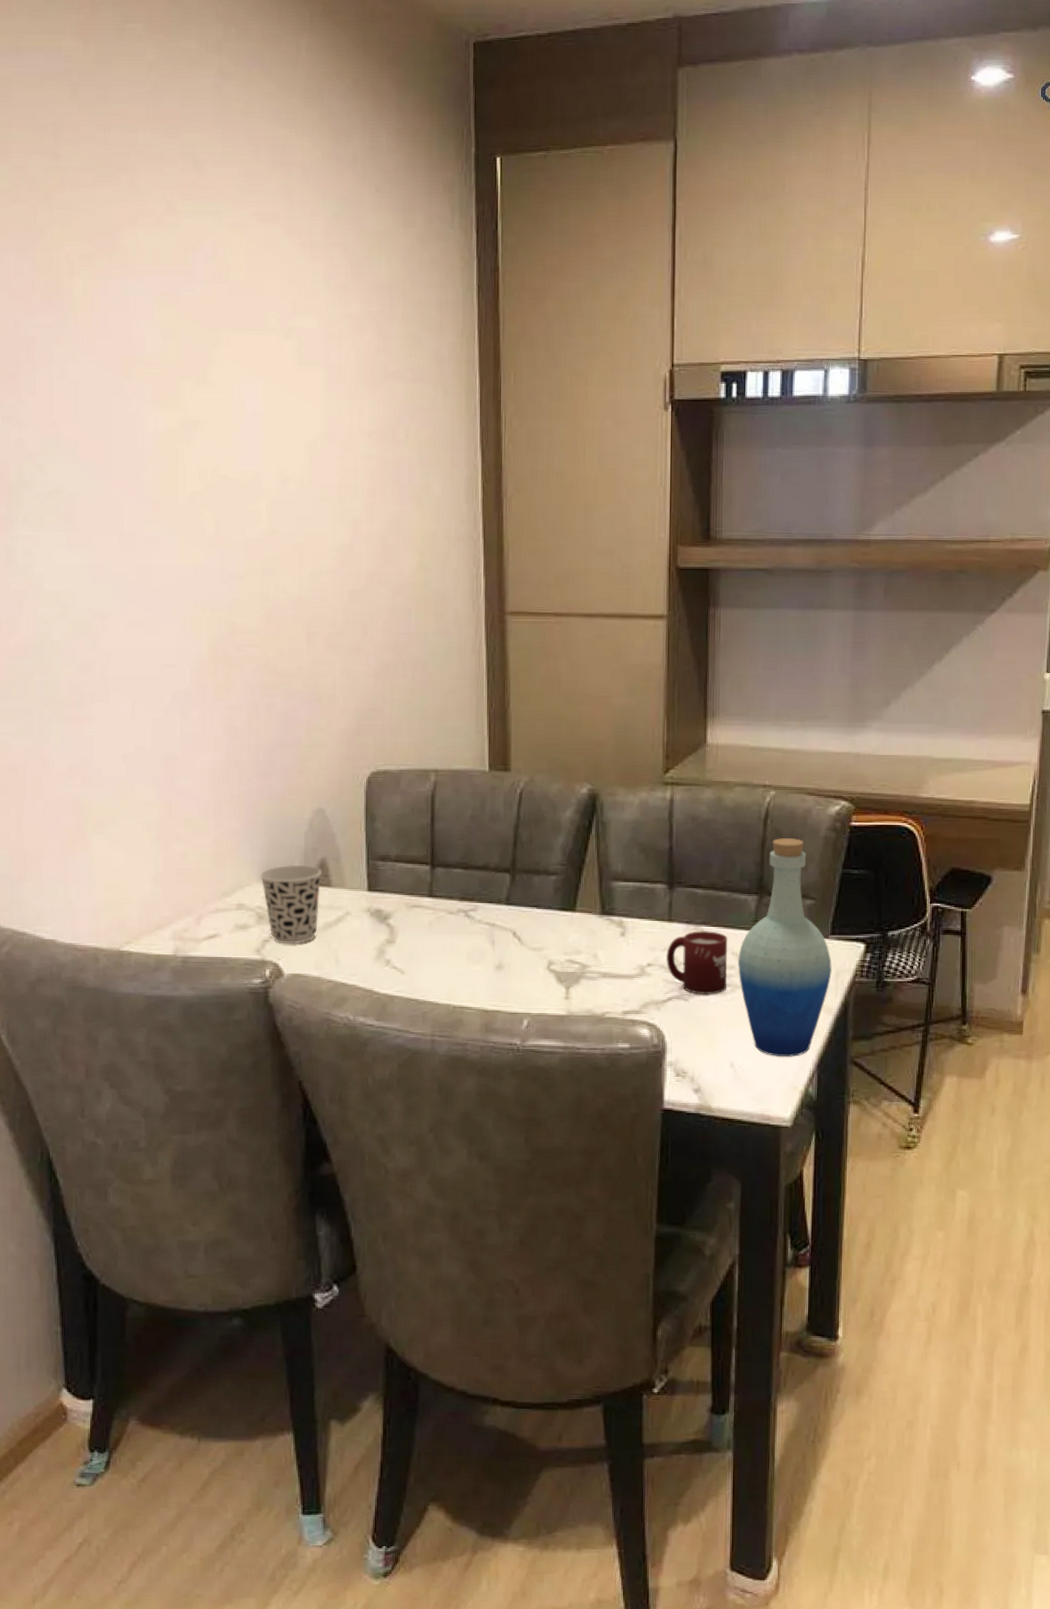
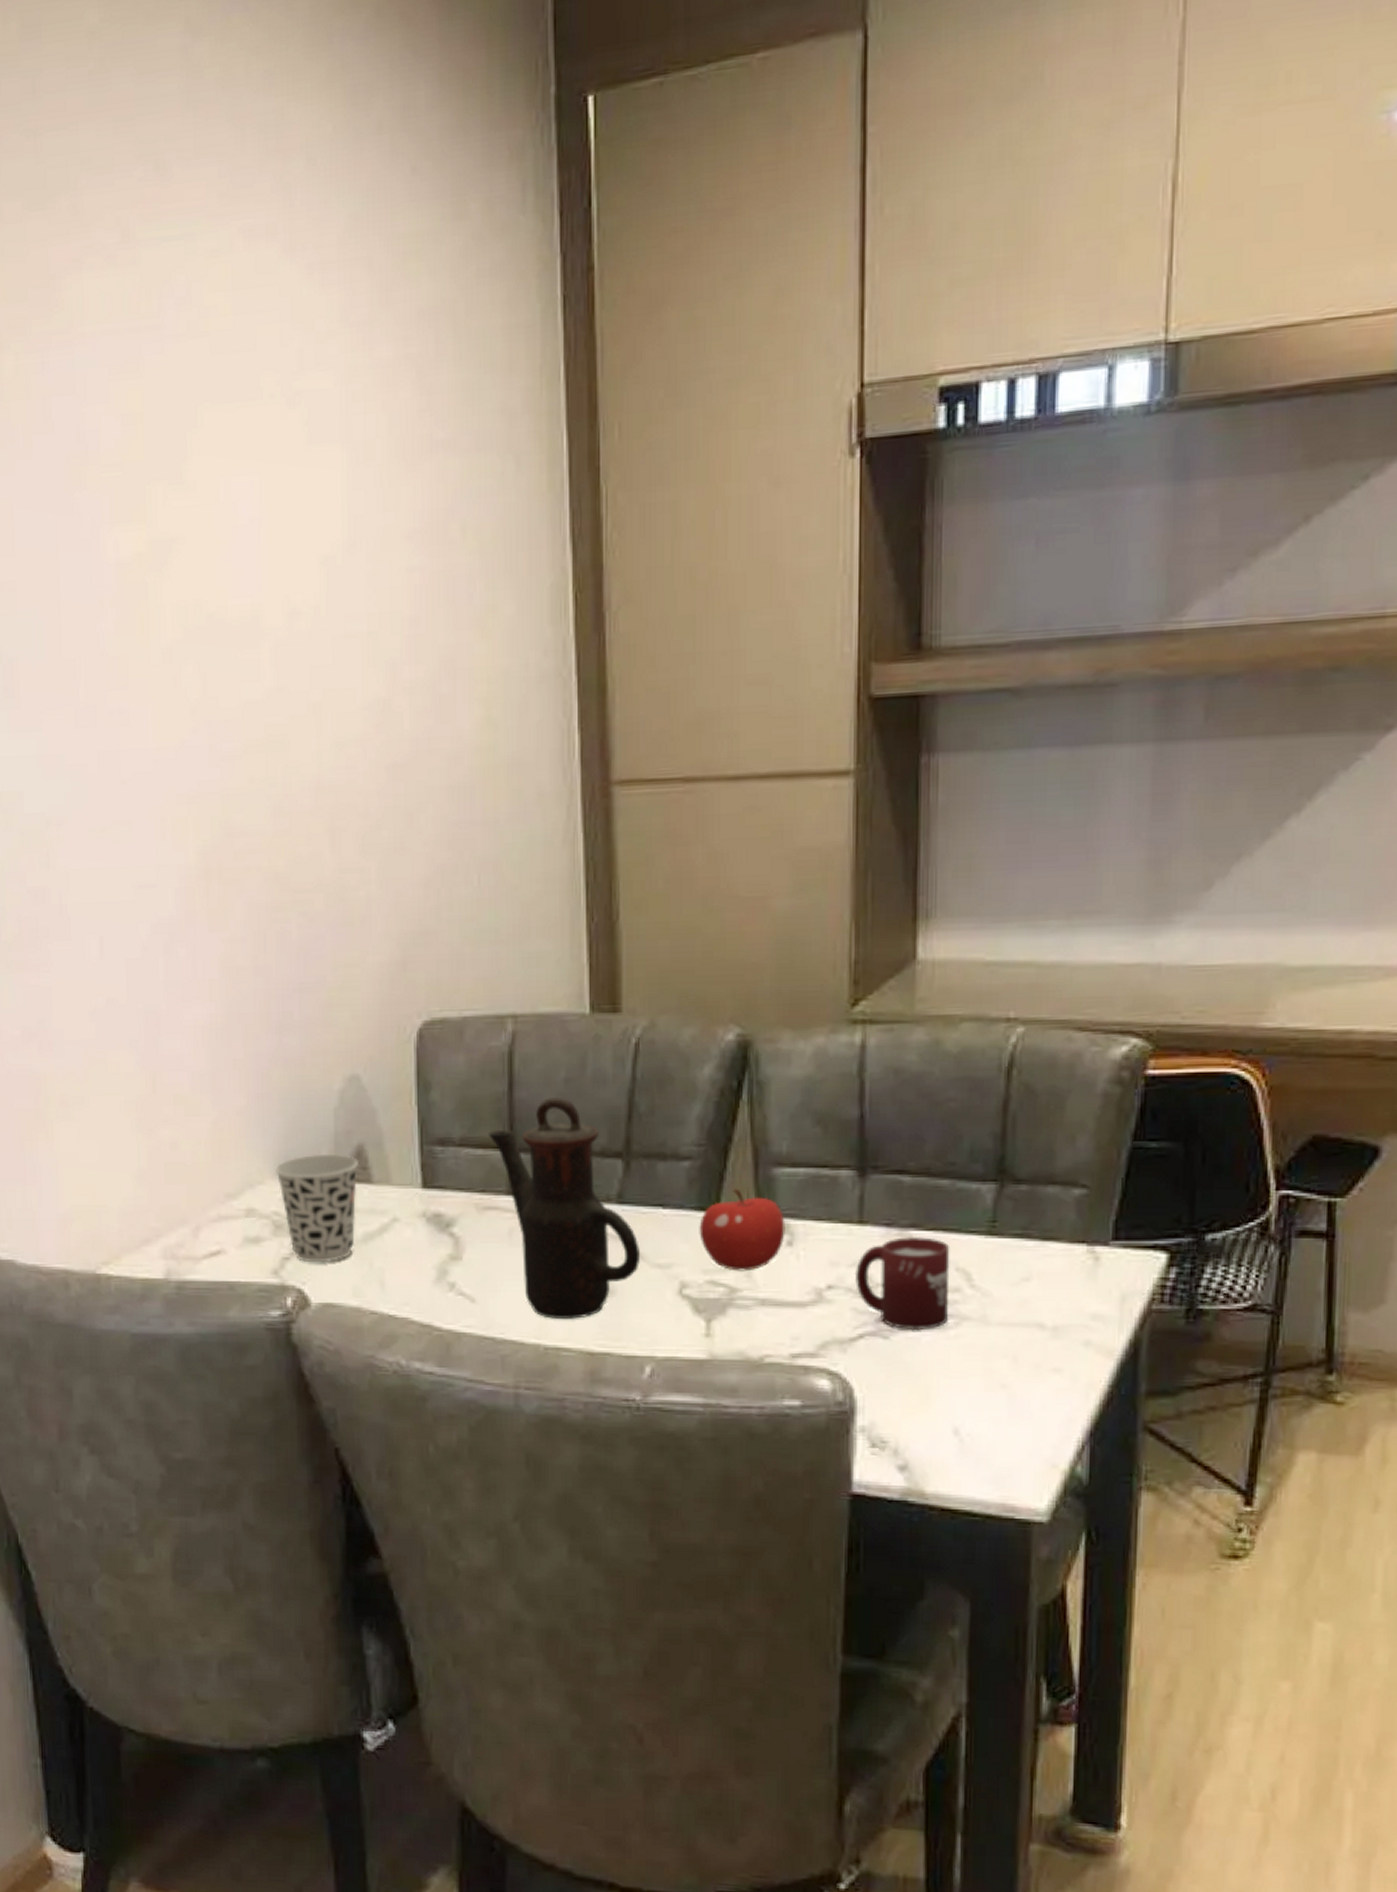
teapot: none [415,829,521,986] -> present [488,1097,640,1319]
fruit: none [562,895,620,953] -> present [699,1188,785,1271]
bottle: present [738,838,832,1057] -> none [966,1097,1114,1420]

